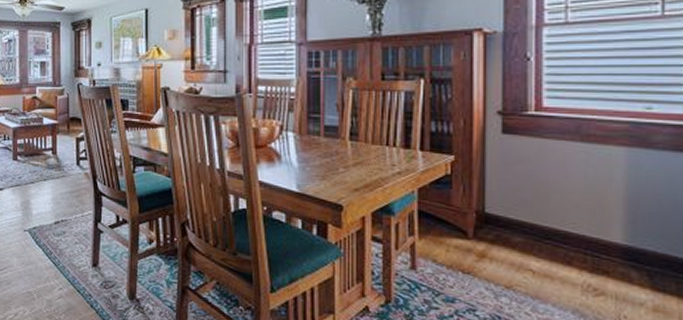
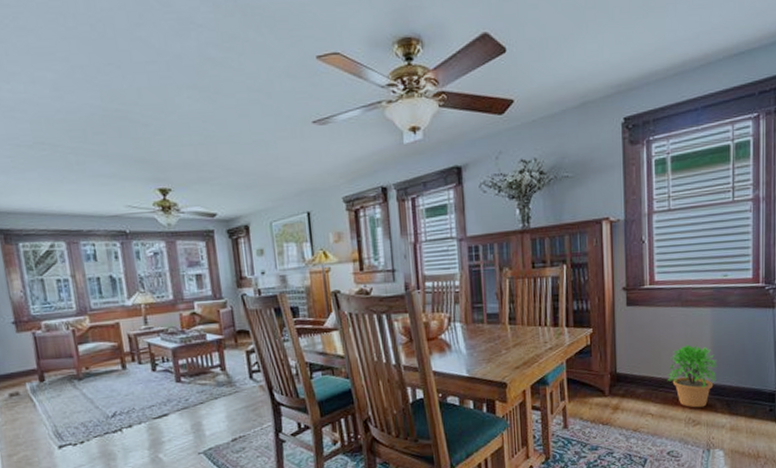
potted plant: none [556,190,634,274] -> present [667,344,718,408]

